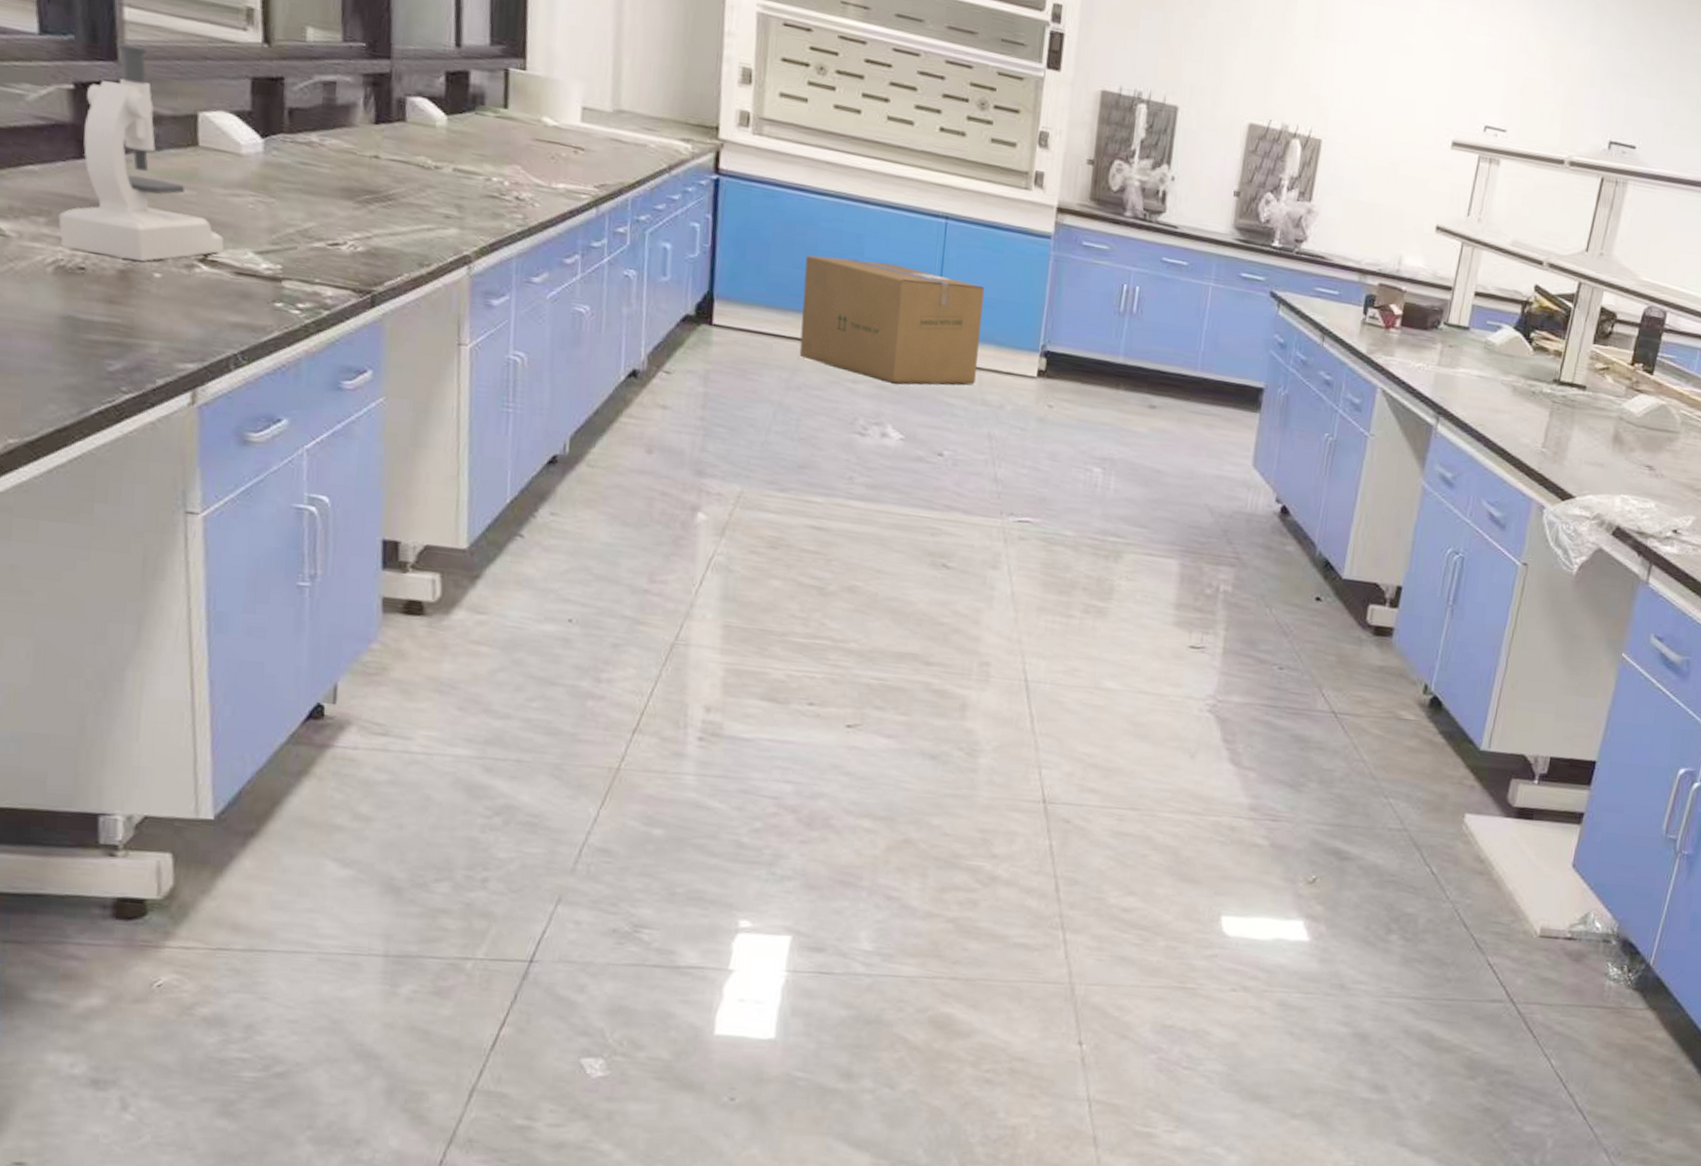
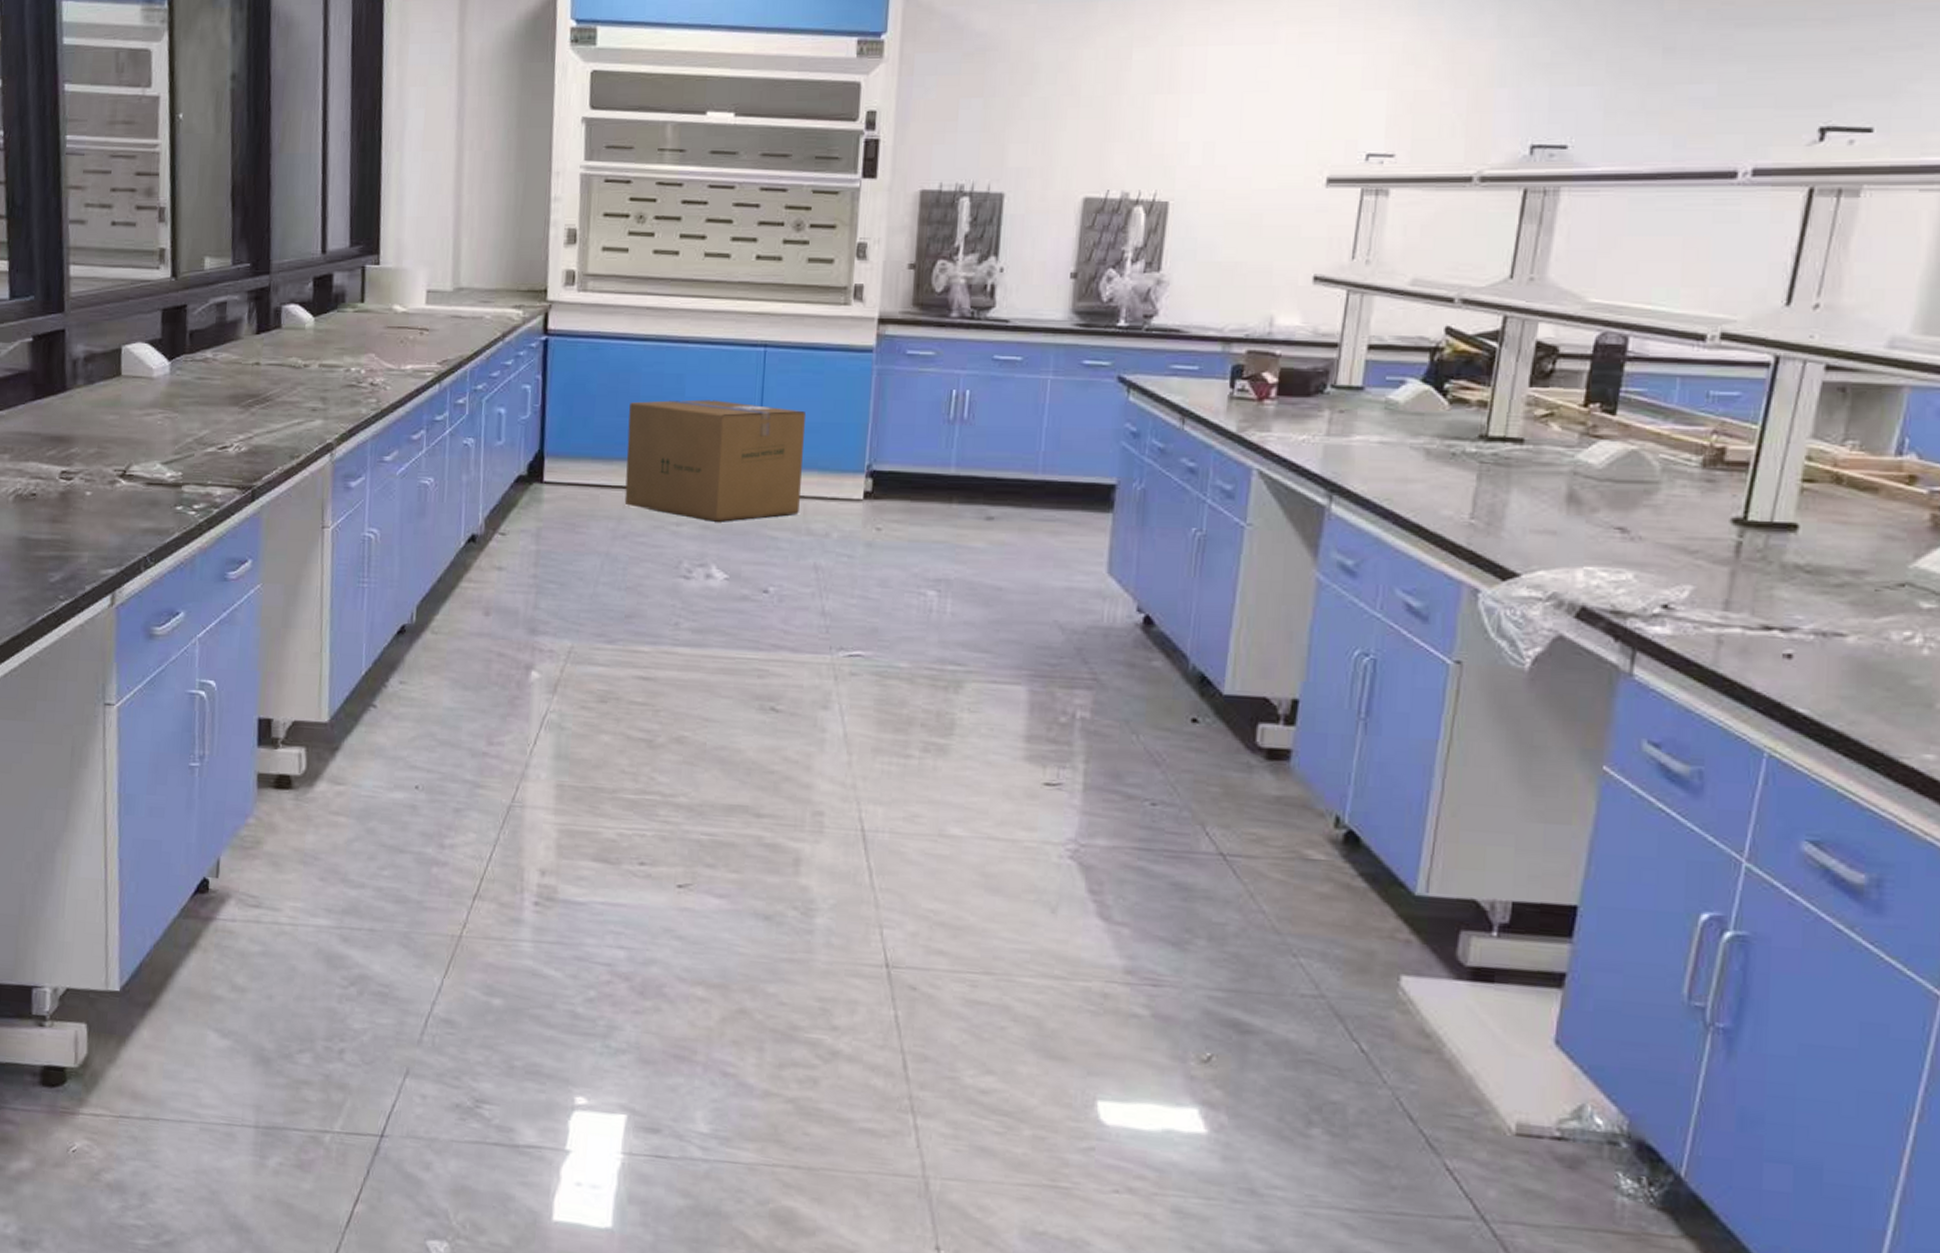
microscope: present [58,43,225,262] -> none [18,297,139,483]

